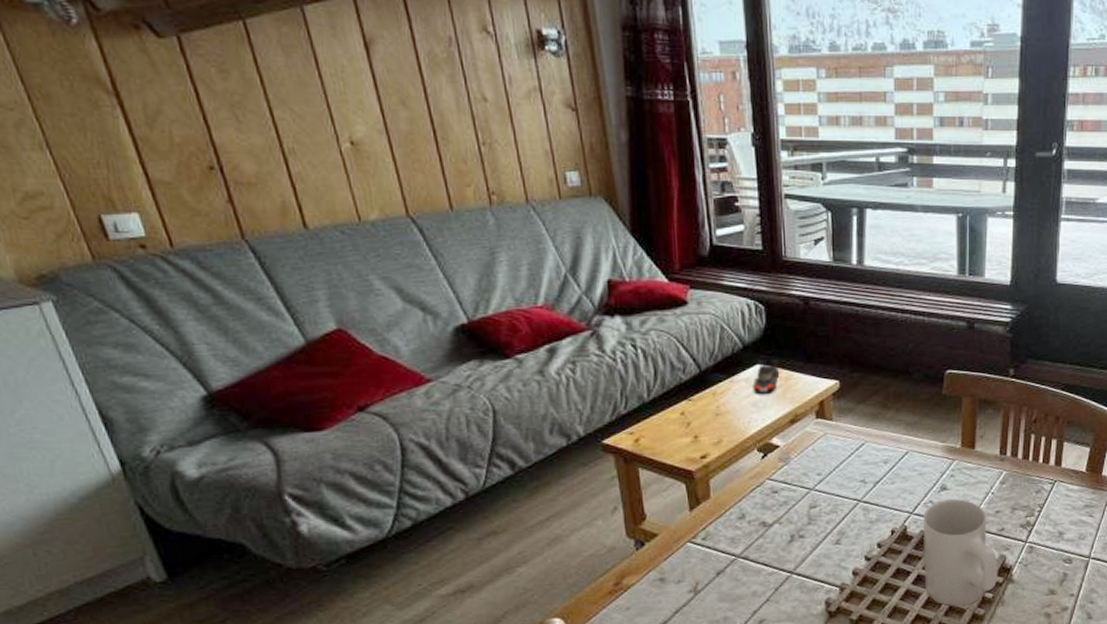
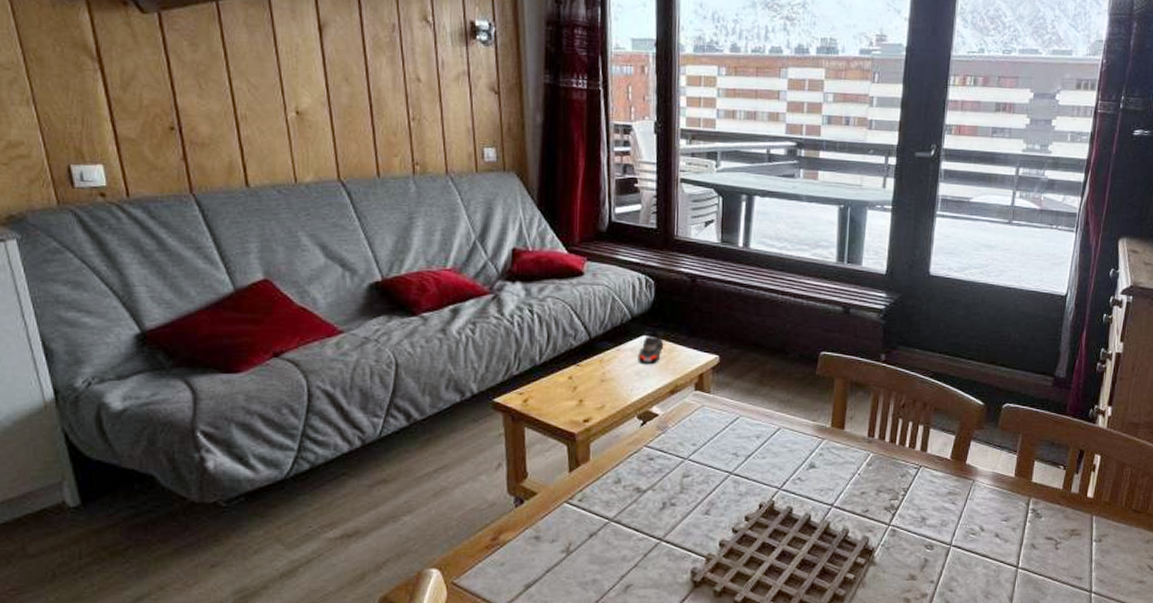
cup: present [923,499,998,607] -> none [788,478,861,586]

